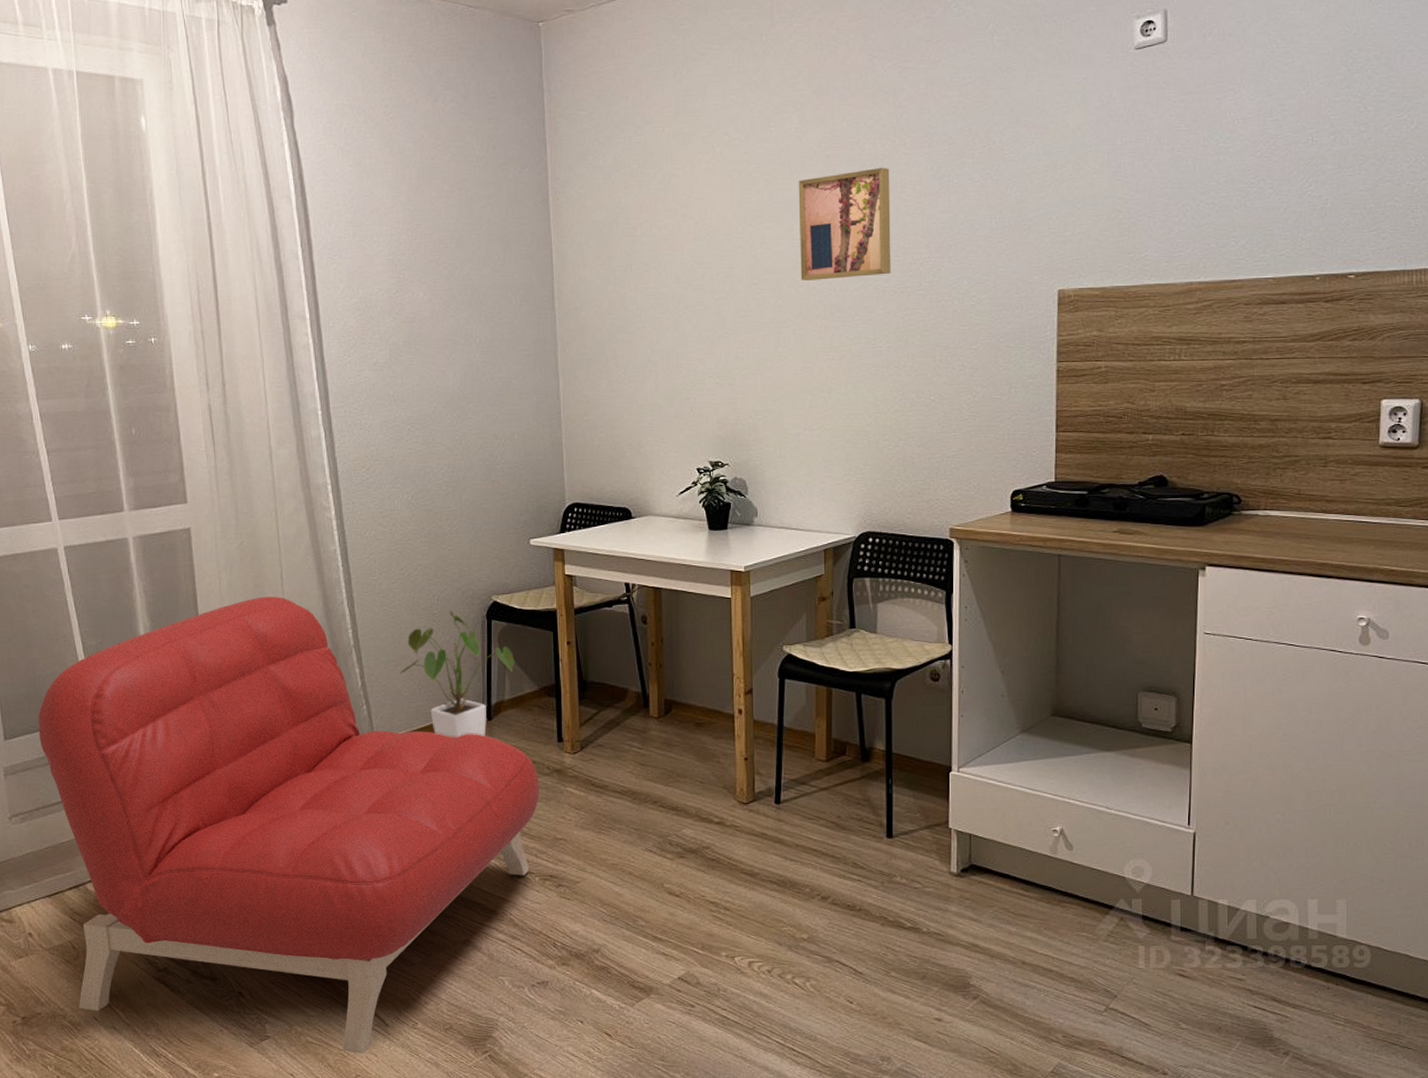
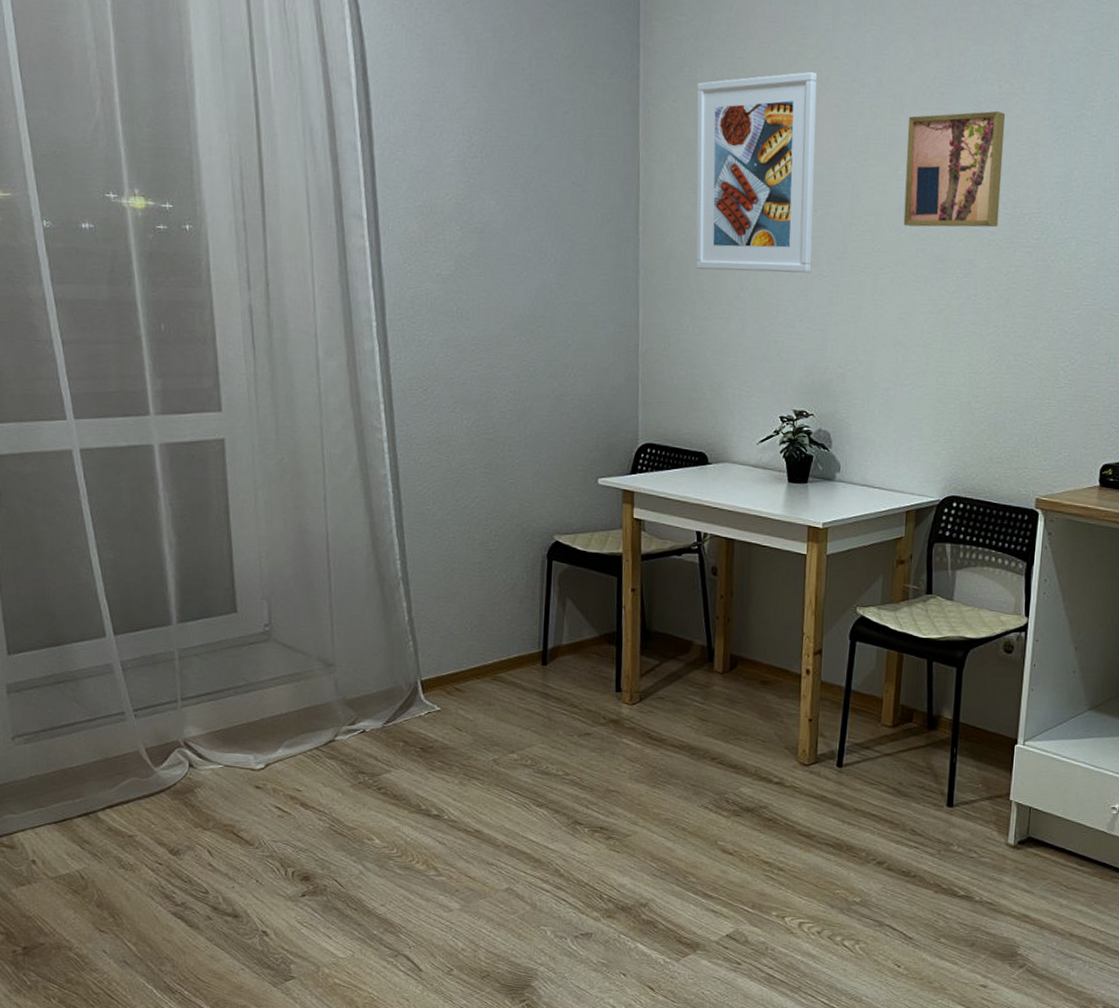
armchair: present [39,596,539,1053] -> none [48,519,594,998]
house plant: present [400,611,515,738] -> none [450,548,575,681]
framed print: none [600,148,717,337] -> present [695,71,818,273]

